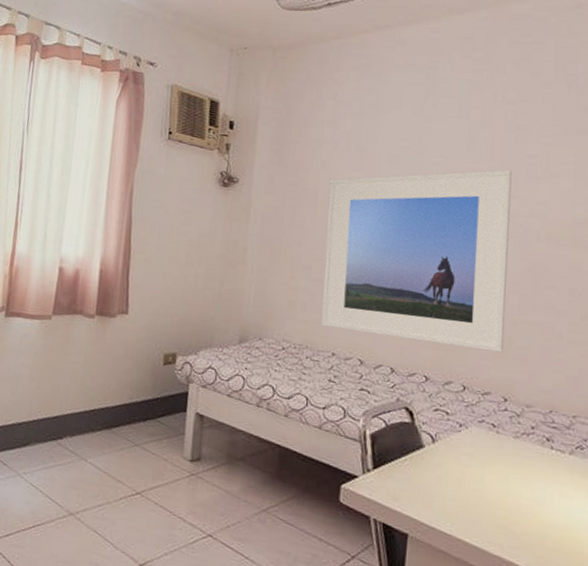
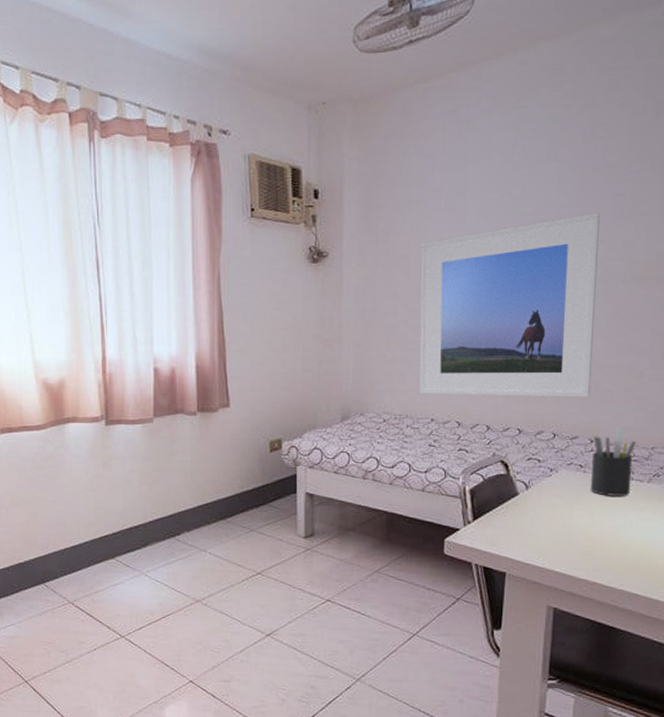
pen holder: none [505,388,555,467] -> present [591,427,636,496]

